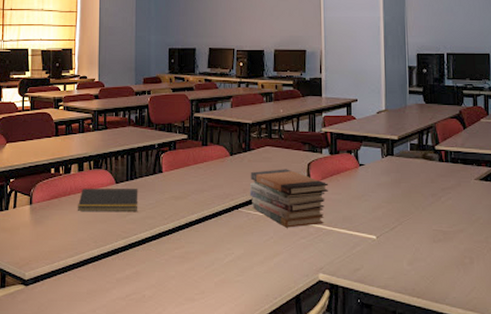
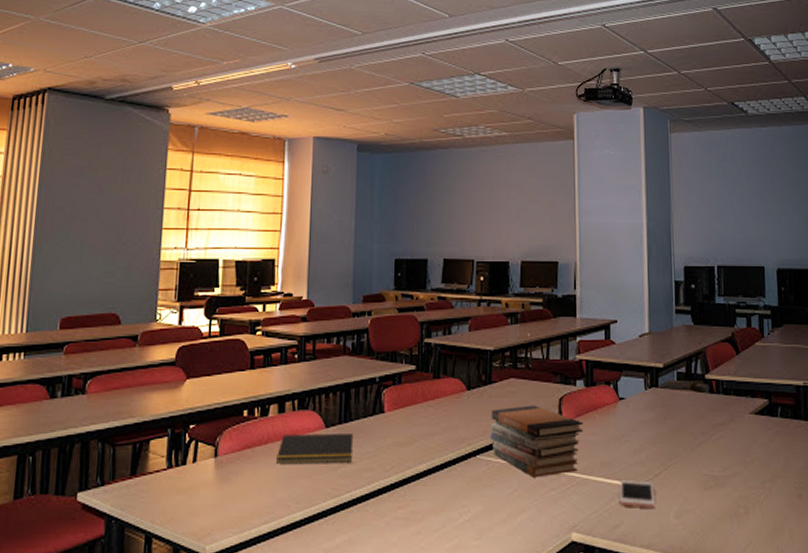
cell phone: none [359,232,391,256] -> present [619,480,655,508]

